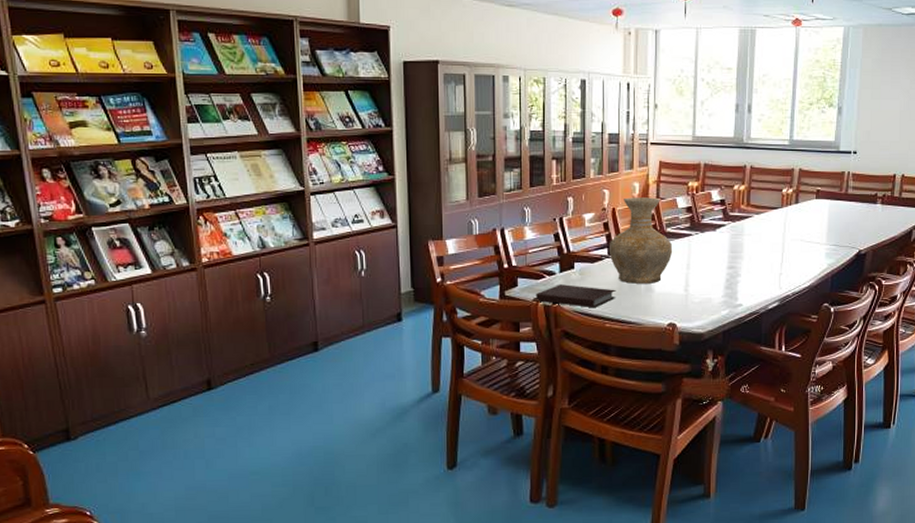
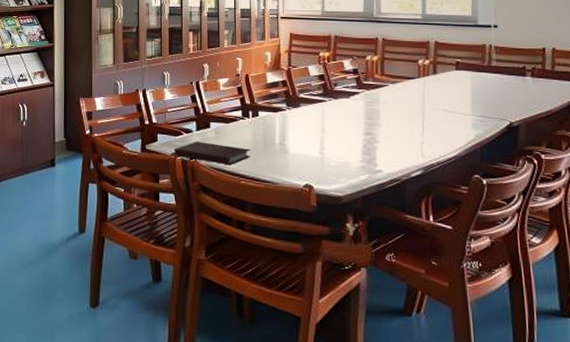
vase: present [609,197,673,284] -> none [243,65,307,145]

